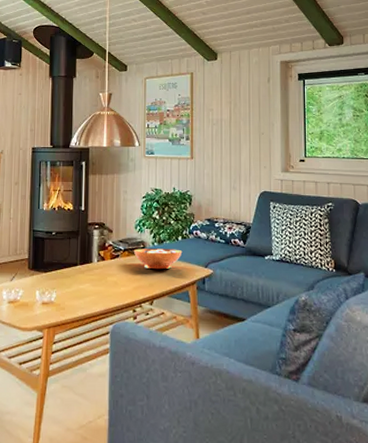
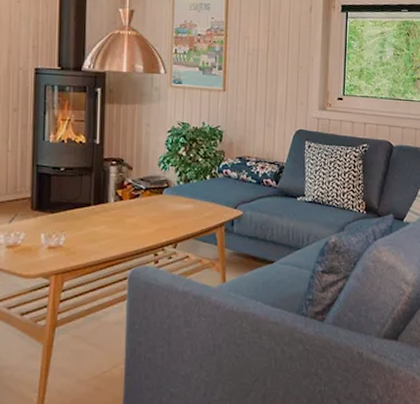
decorative bowl: present [133,248,183,269] -> none [156,187,211,210]

